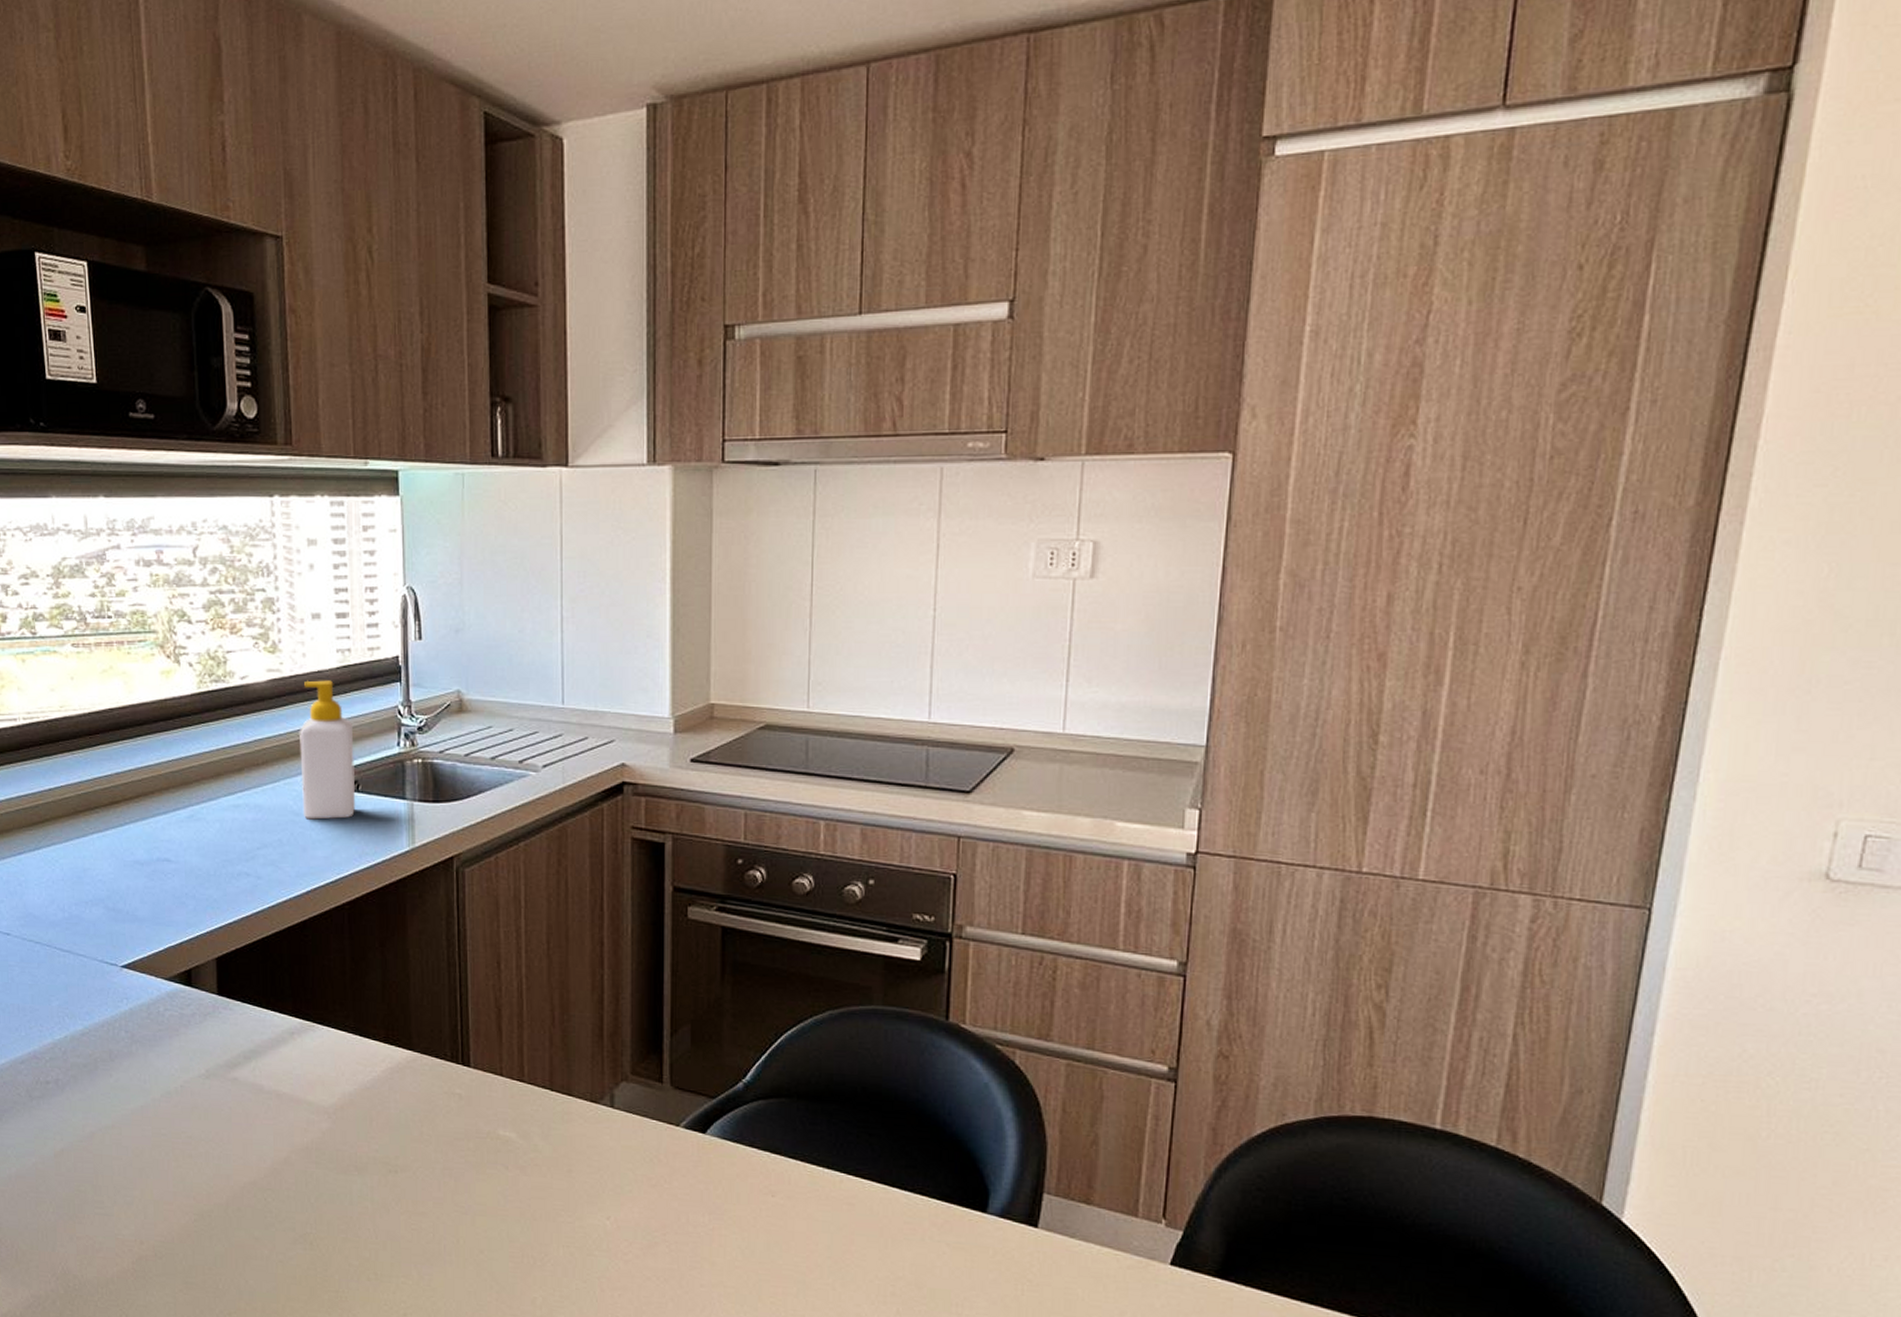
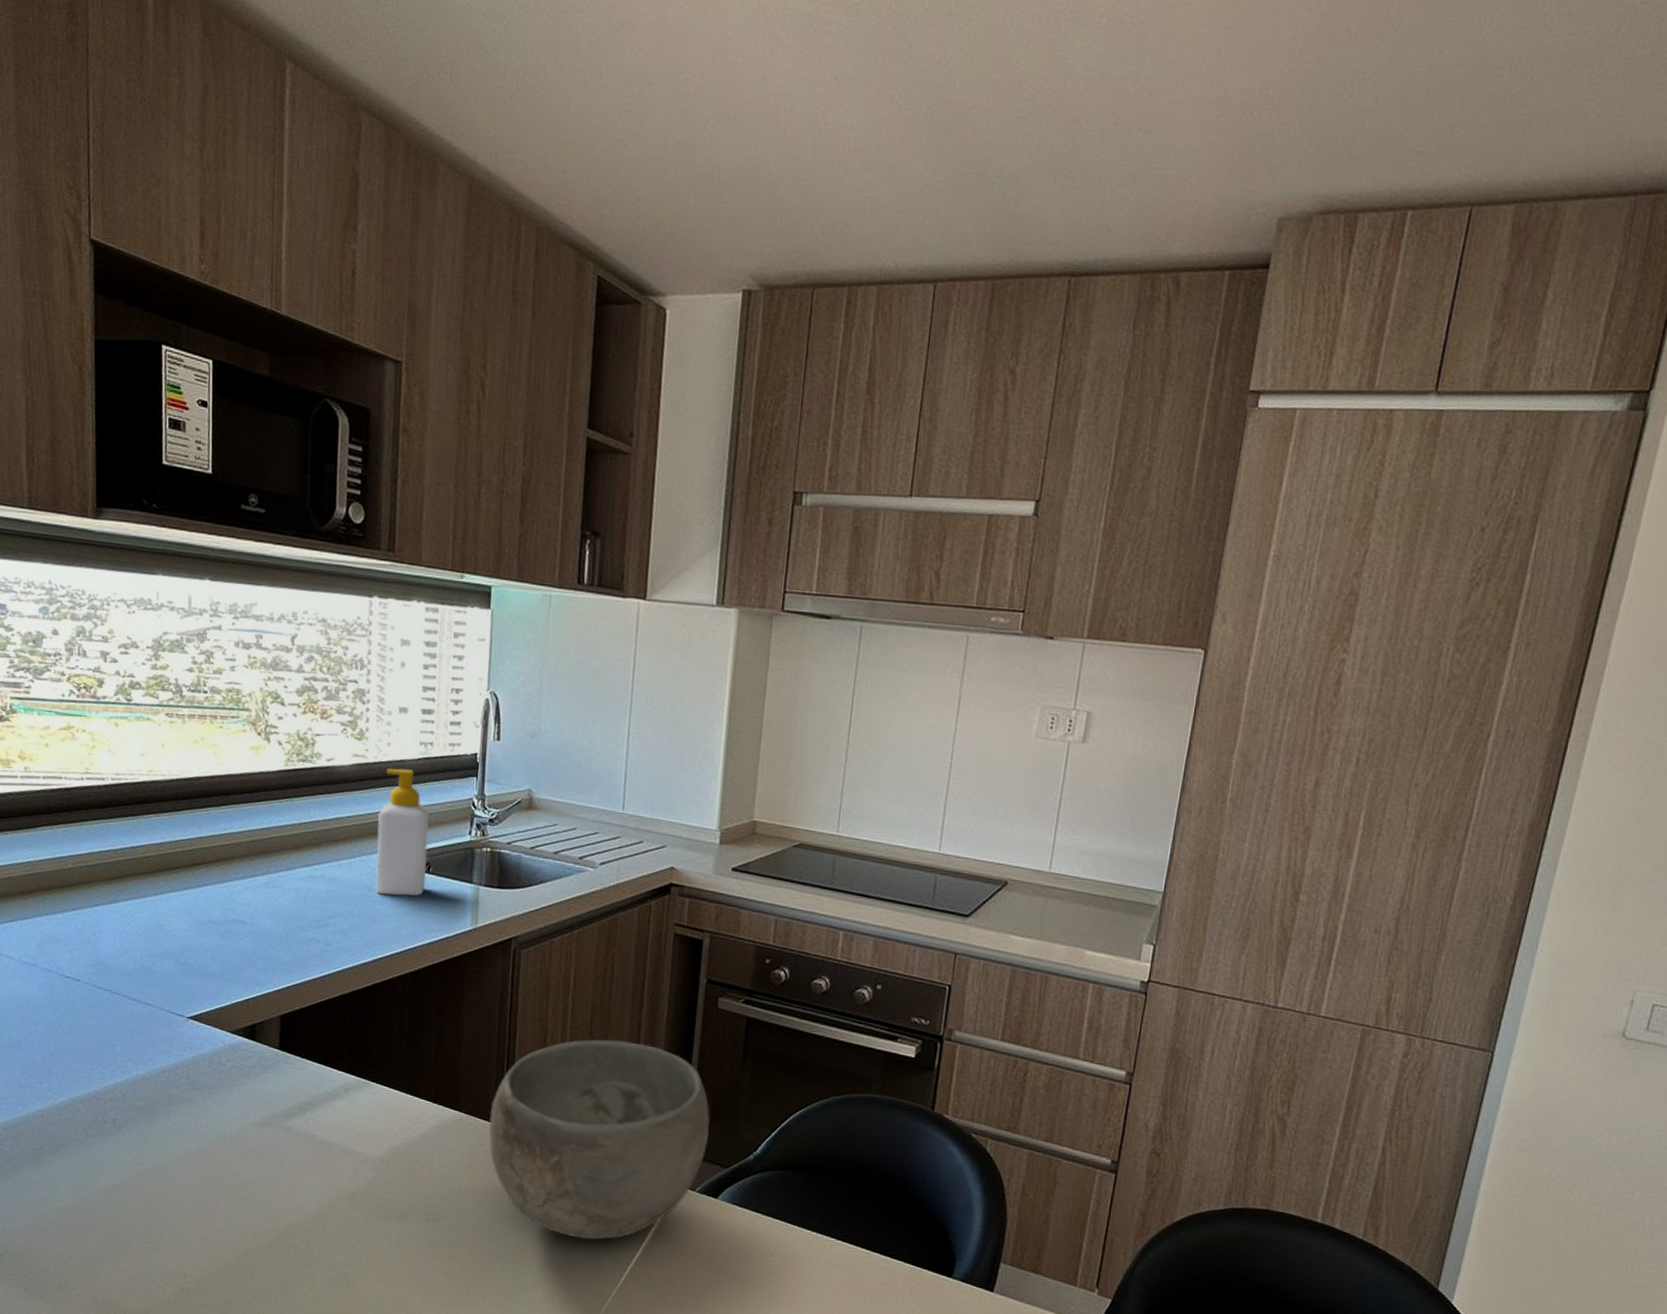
bowl: none [446,962,691,1187] -> present [489,1039,710,1240]

